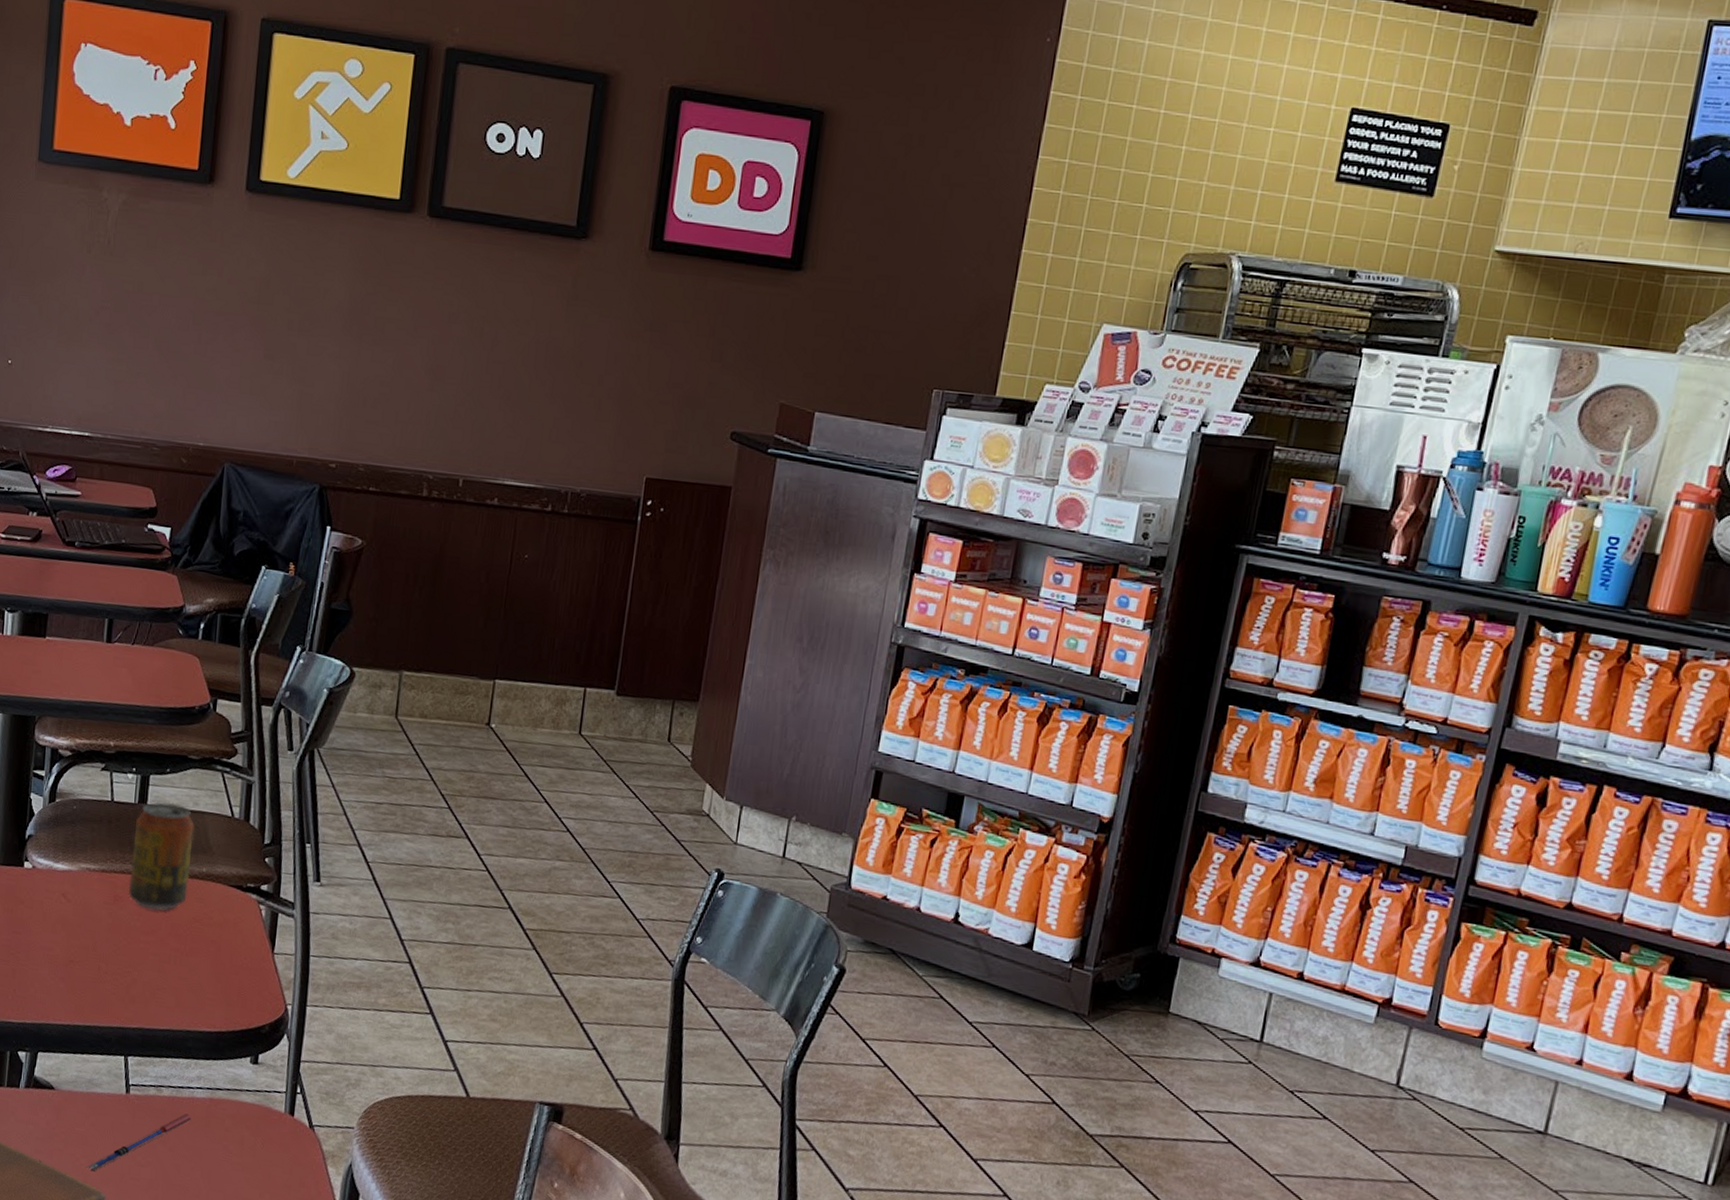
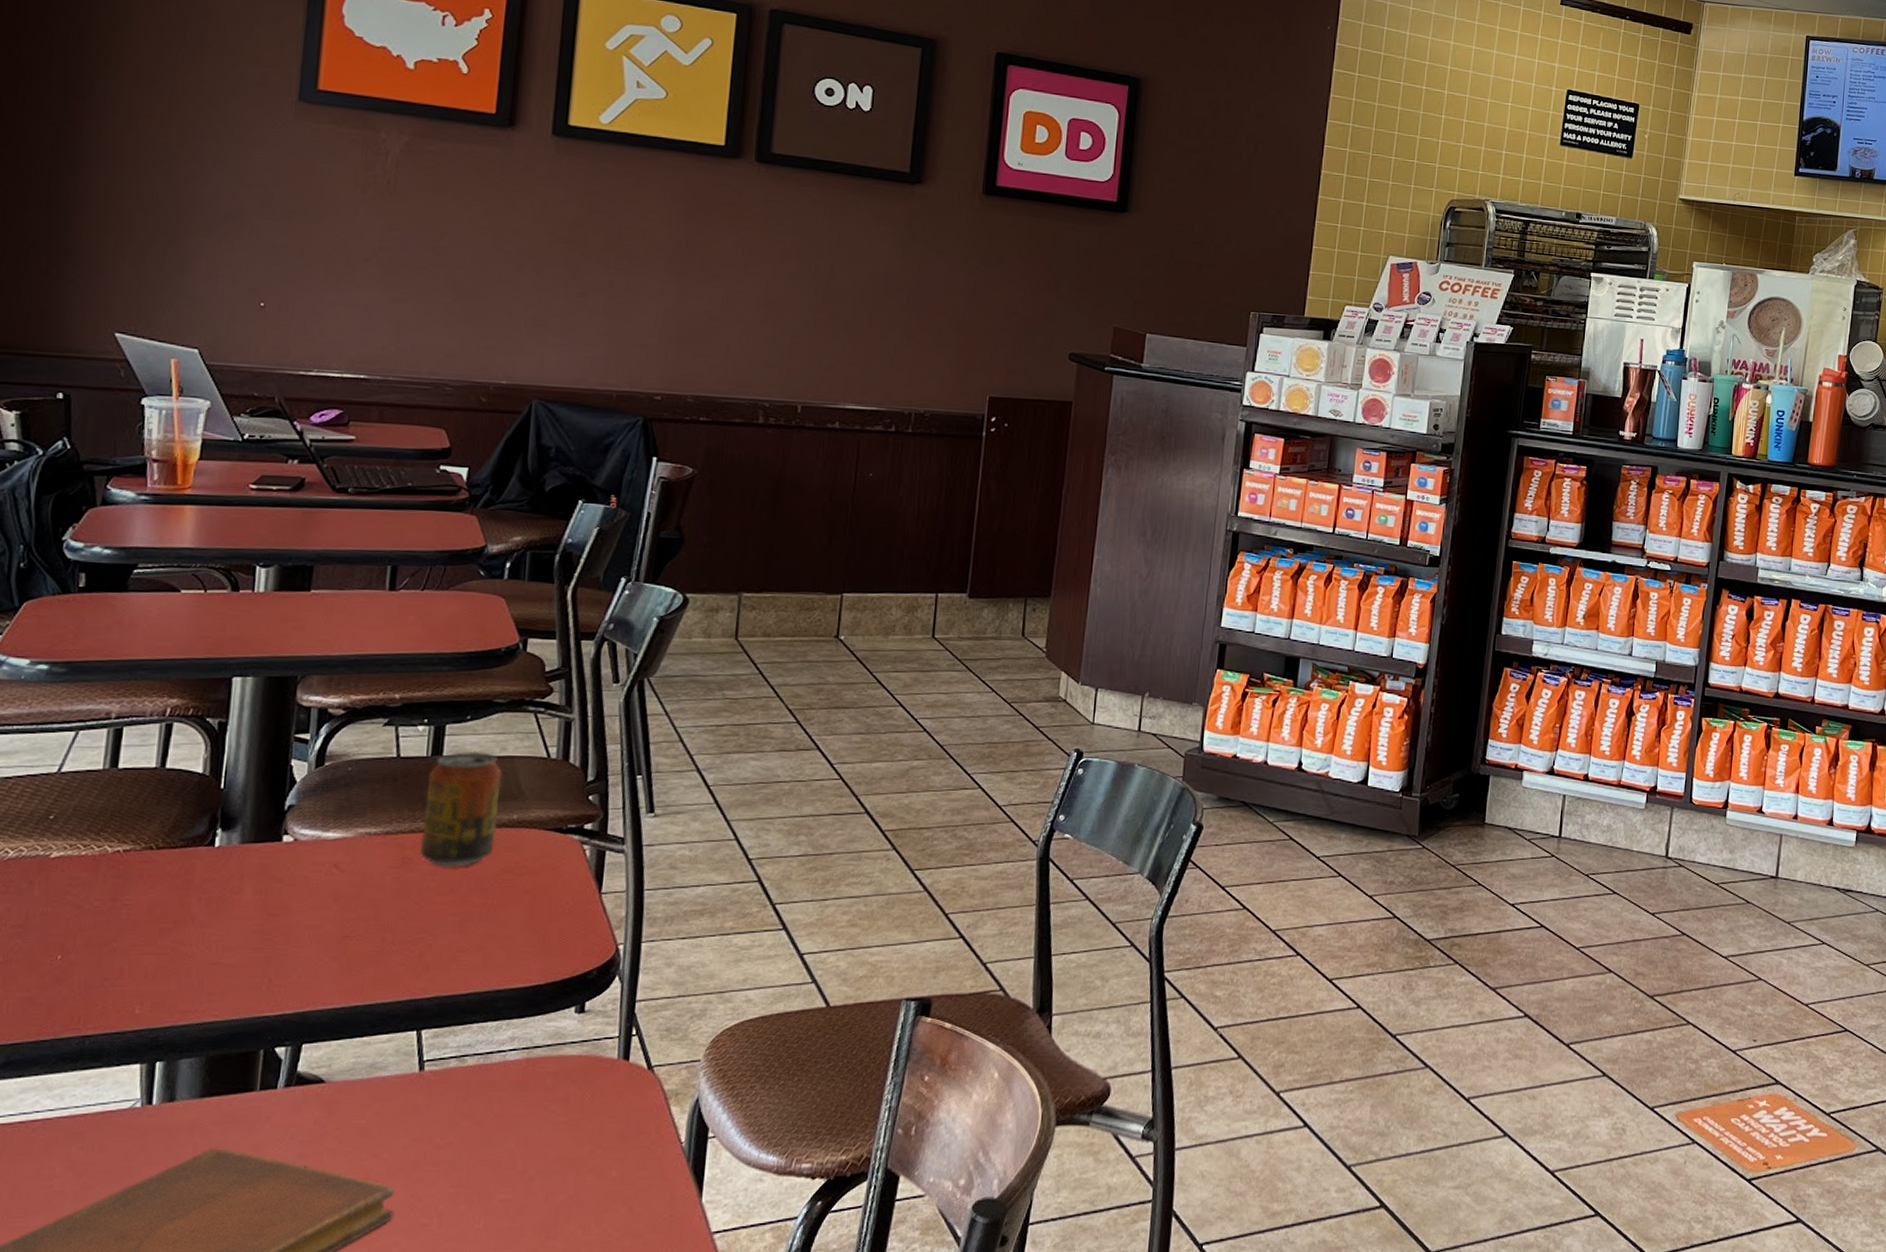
pen: present [86,1113,192,1171] -> none [368,1080,504,1164]

